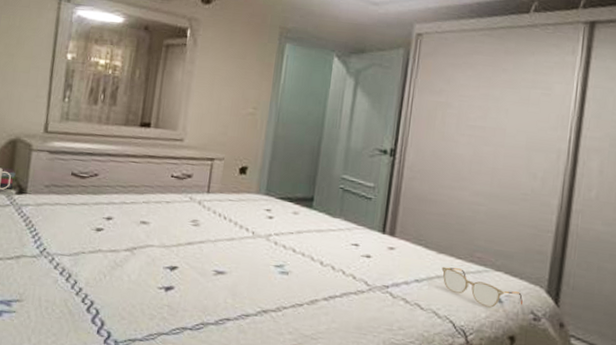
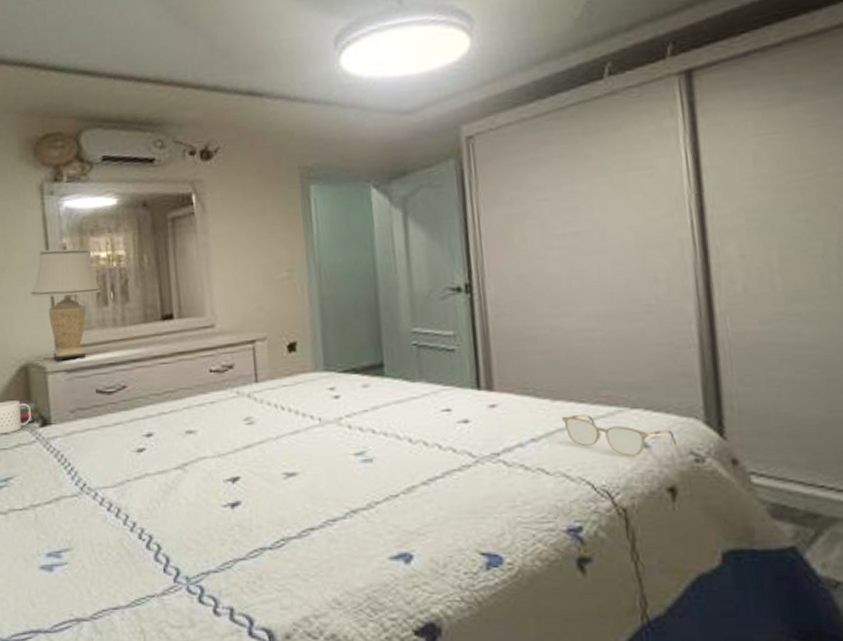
table lamp: none [31,43,94,145] -> present [30,241,101,363]

